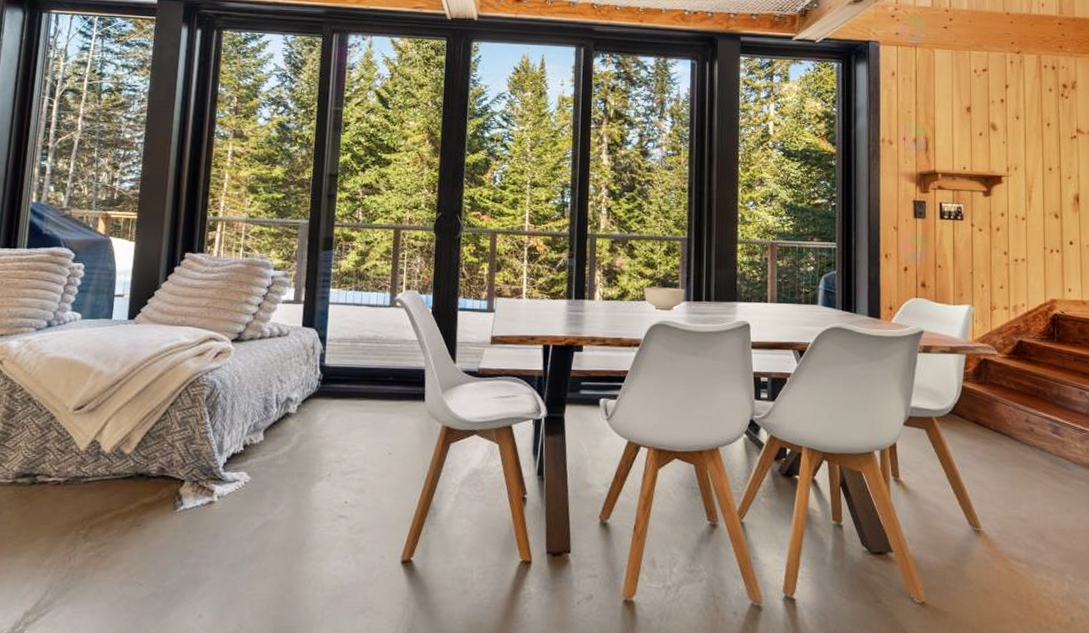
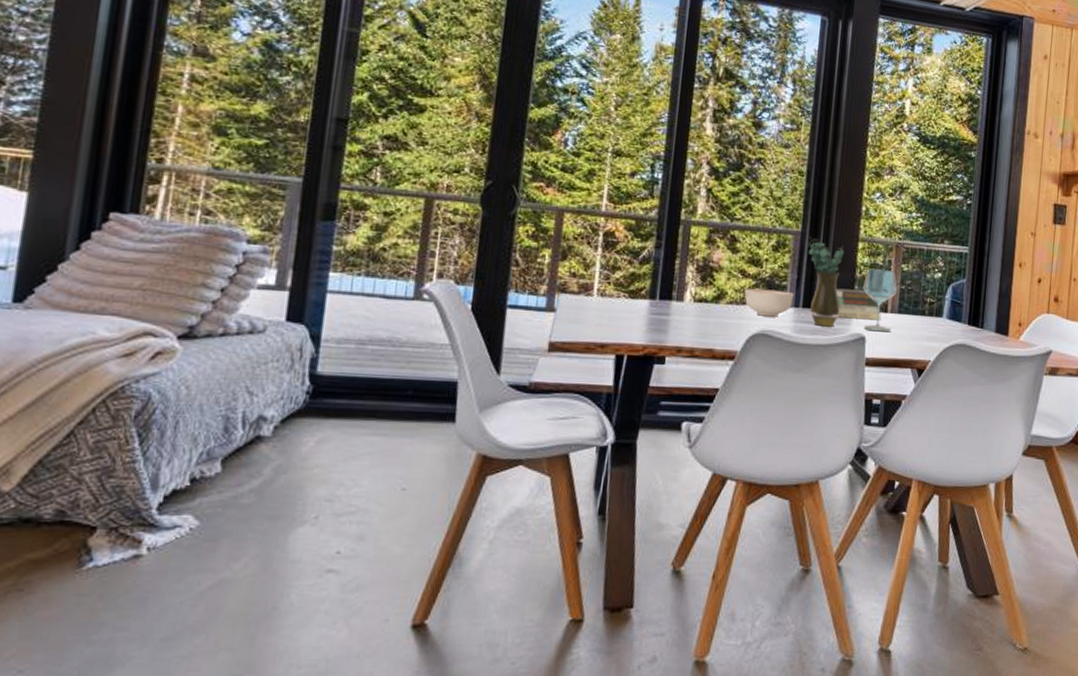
vase: none [694,240,726,316] -> present [808,235,844,327]
books: none [721,283,764,310] -> present [836,288,884,321]
wine glass: none [744,266,775,320] -> present [863,268,897,333]

